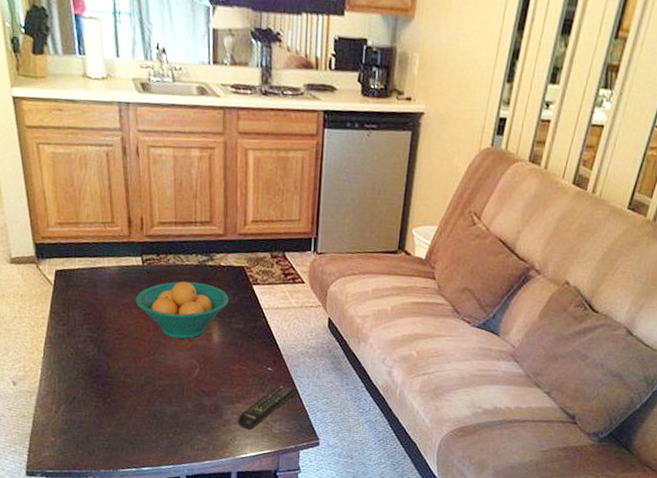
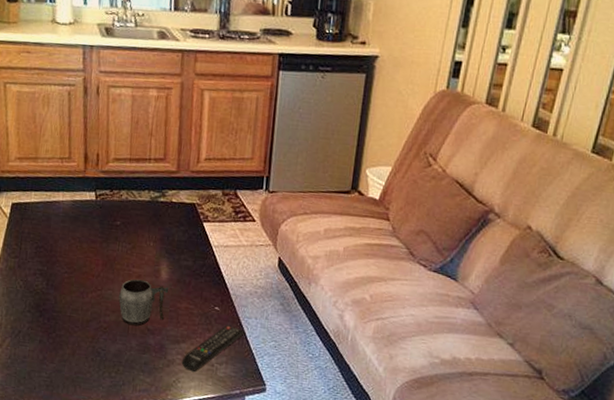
fruit bowl: present [135,281,229,339] -> none [86,217,179,275]
mug: none [172,343,222,389] -> present [119,279,169,326]

